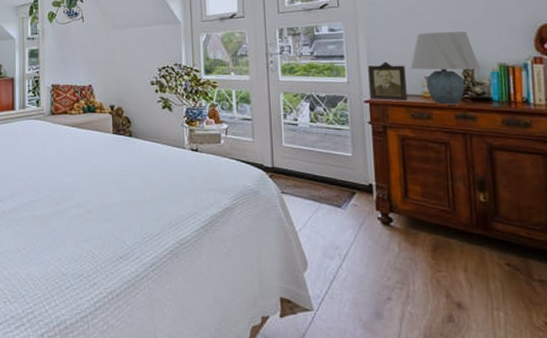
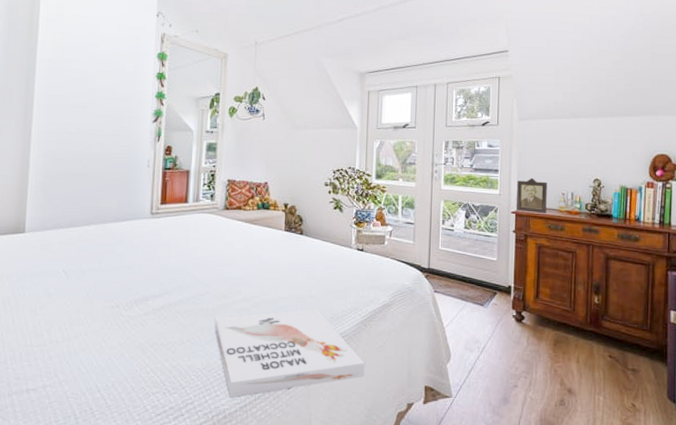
book: none [49,214,211,308] -> present [214,308,365,398]
table lamp: present [410,32,480,105] -> none [552,154,606,219]

